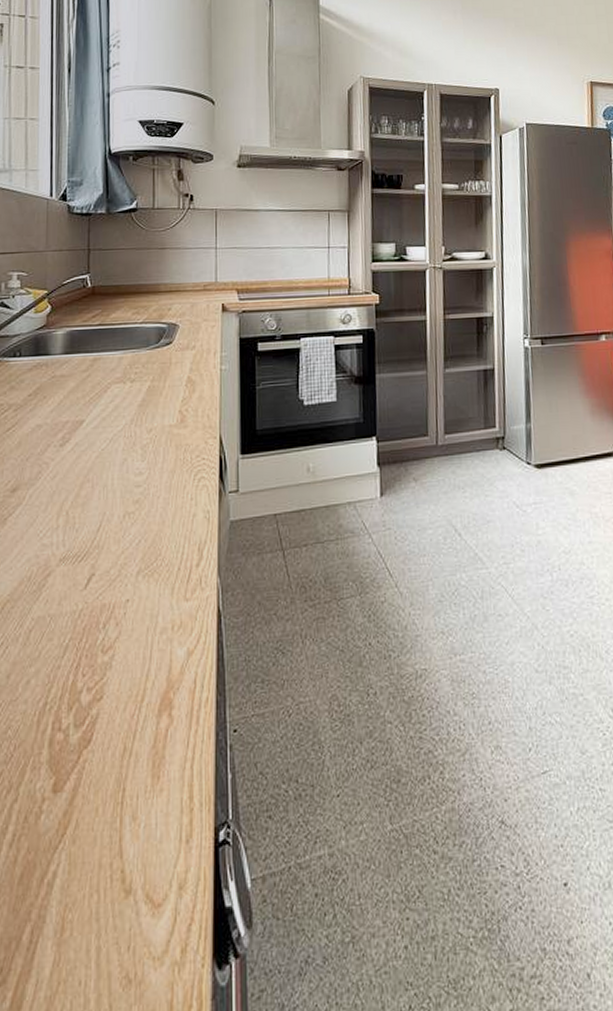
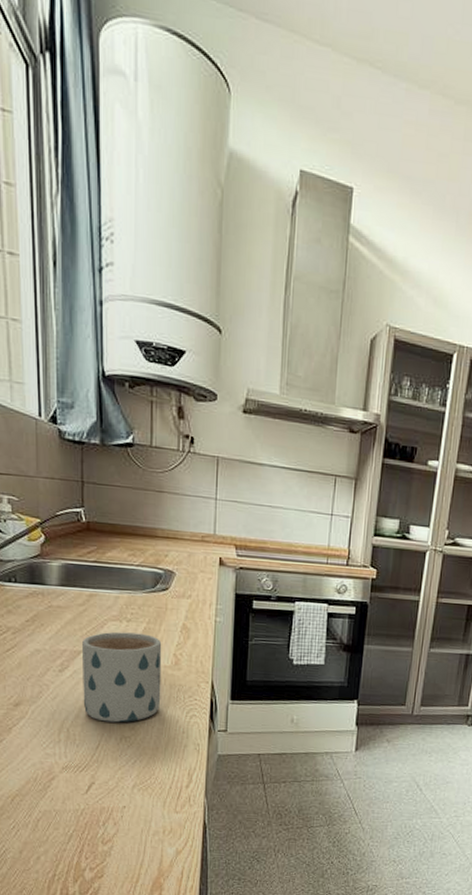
mug: none [84,393,167,498] -> present [81,631,162,723]

